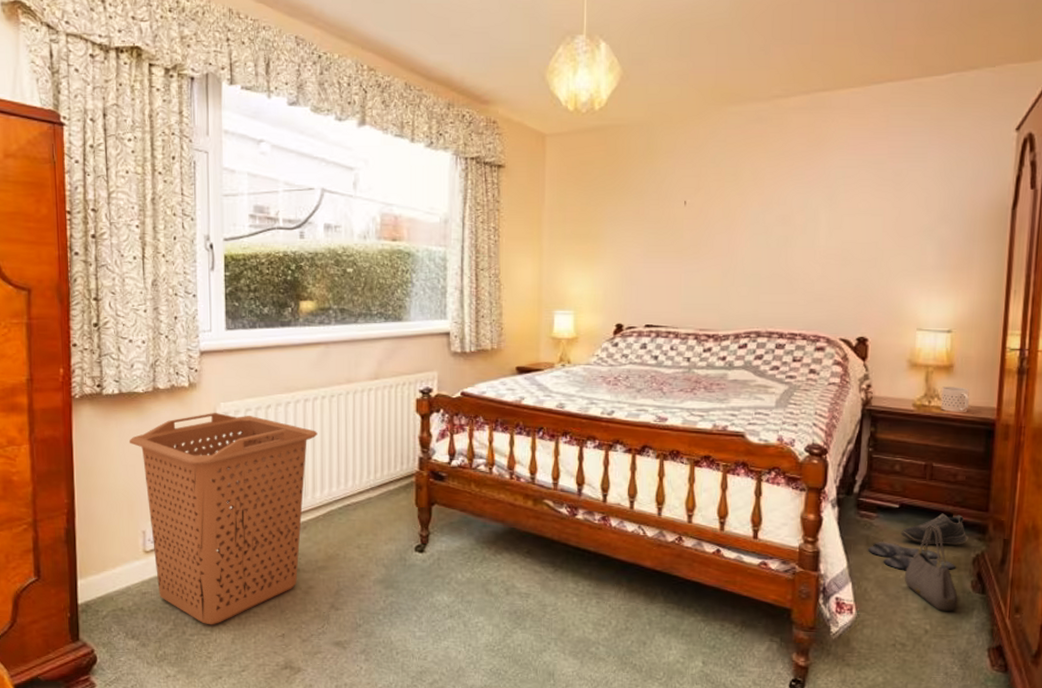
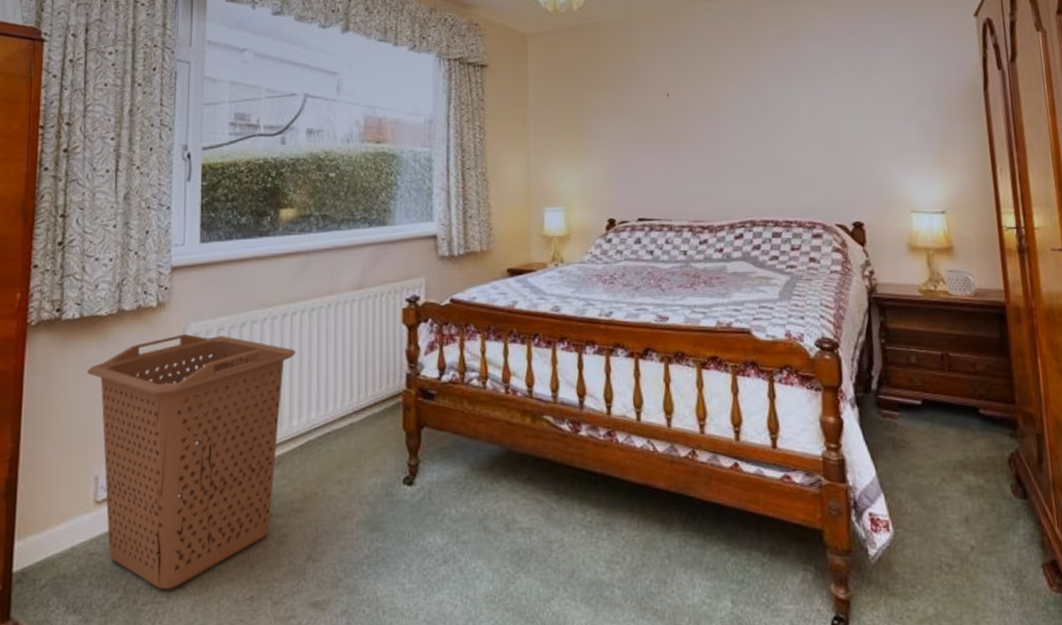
slippers: present [868,542,955,571] -> none [896,444,991,477]
shoe: present [901,513,968,545] -> none [927,408,999,446]
handbag: present [904,525,958,612] -> none [938,421,1001,523]

